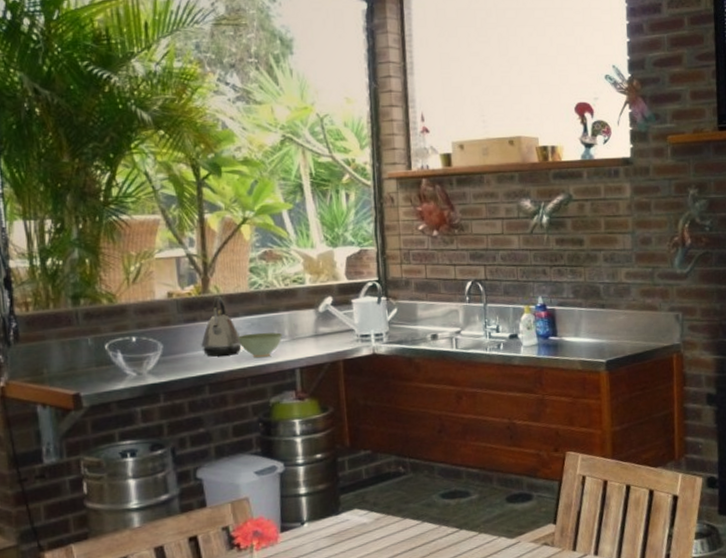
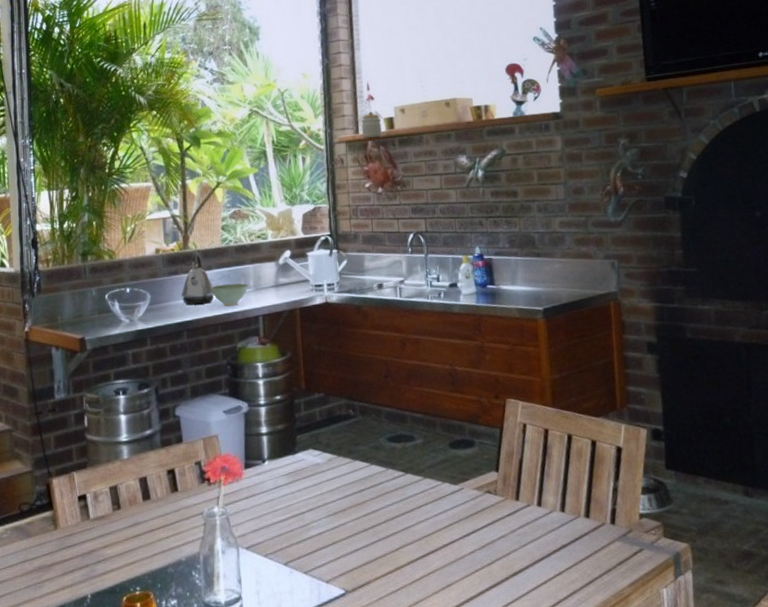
jar: none [415,145,438,177] -> present [361,111,382,139]

